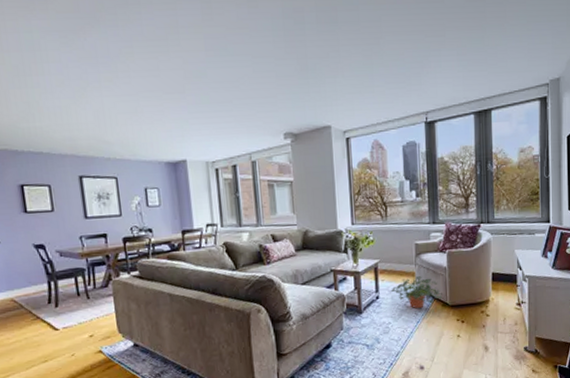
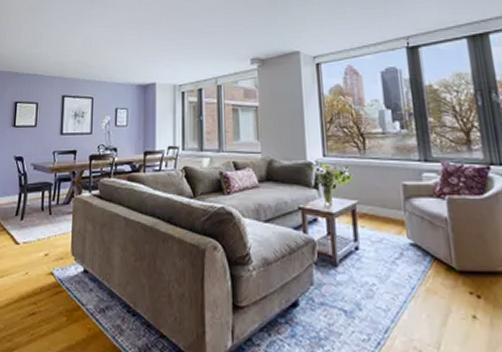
potted plant: present [391,276,443,309] -> none [374,226,447,270]

